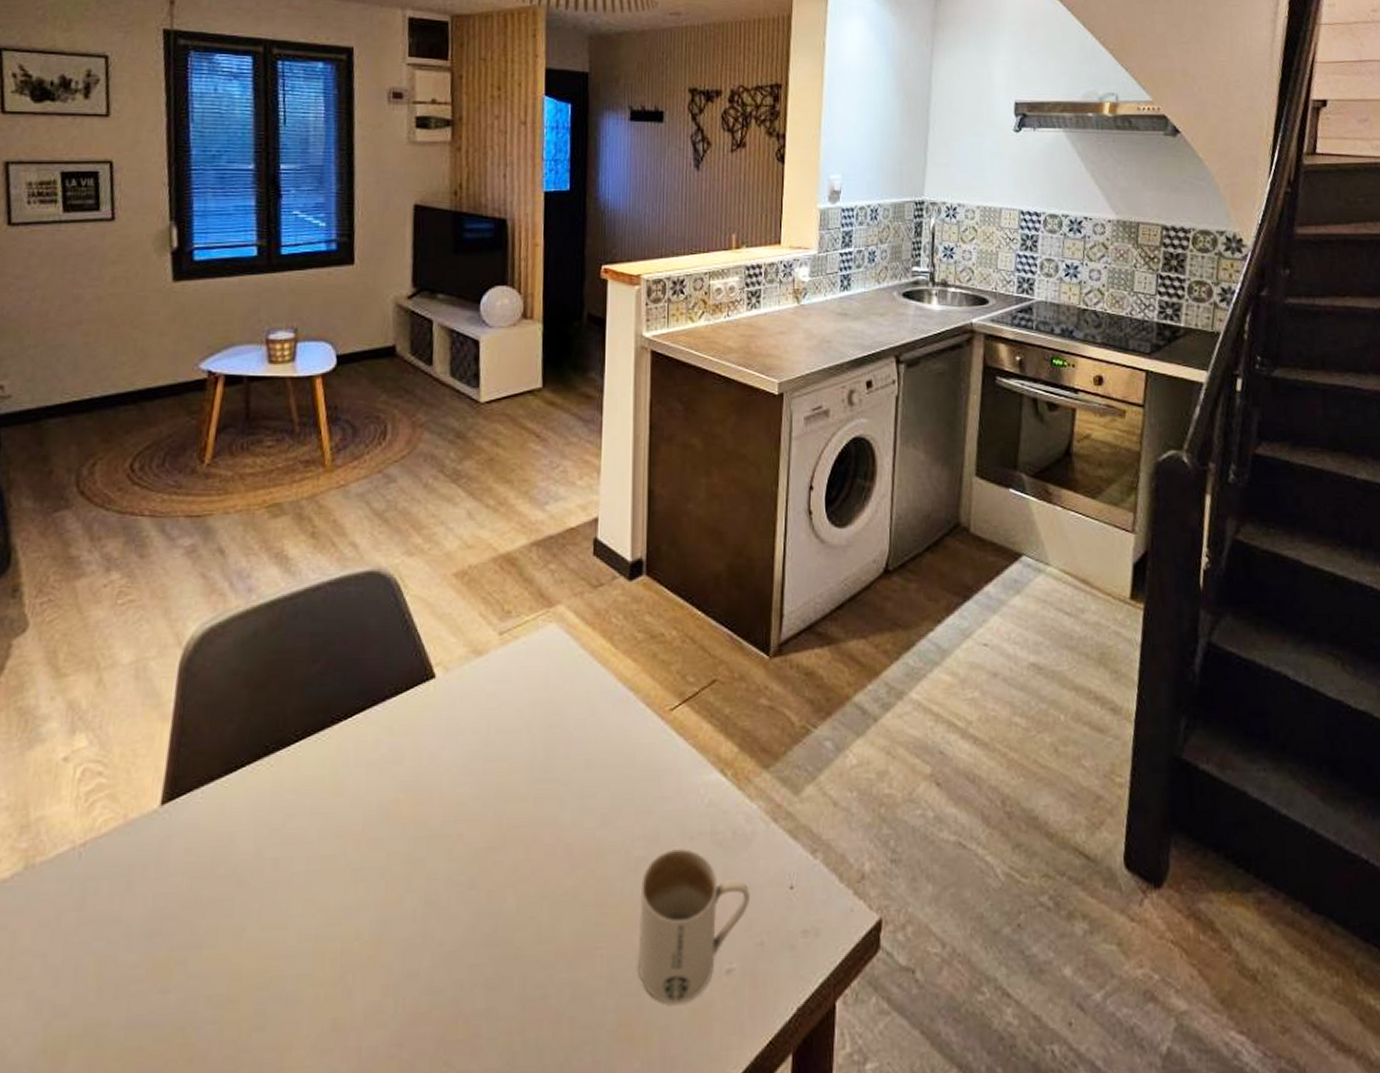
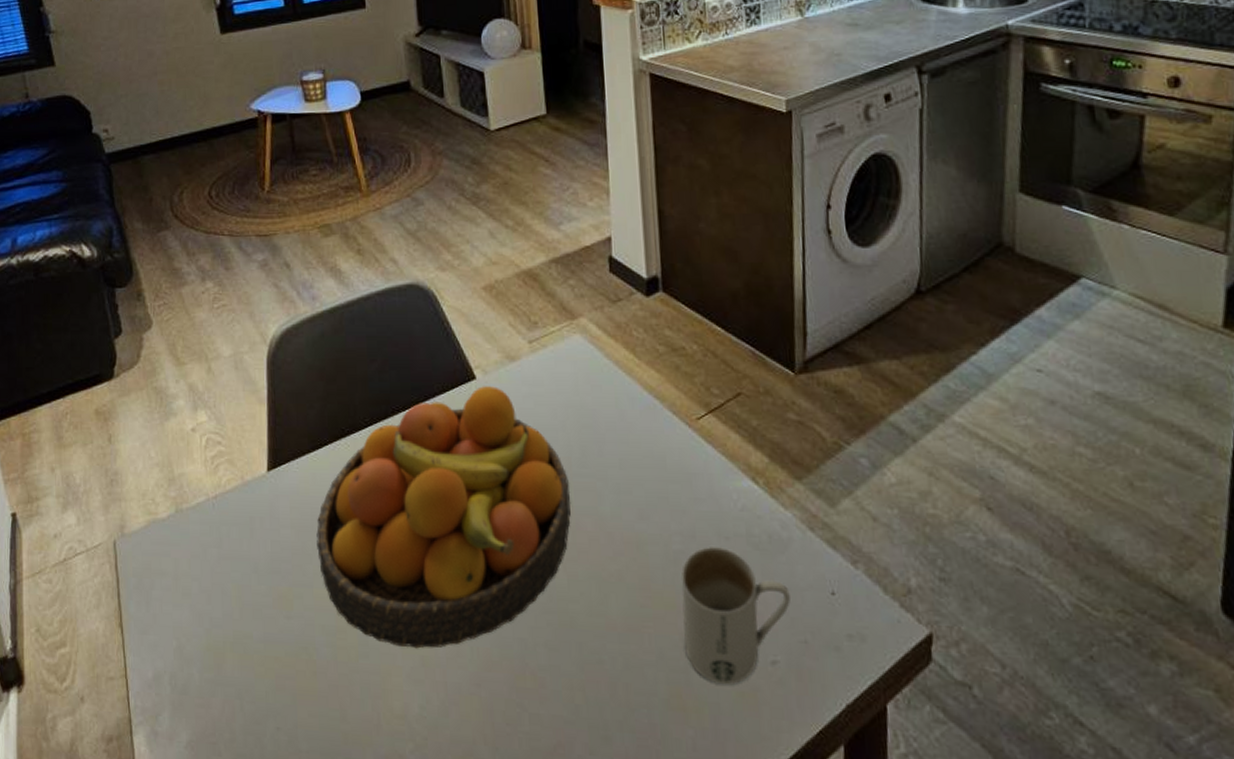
fruit bowl: none [214,685,529,1010] -> present [316,386,571,649]

